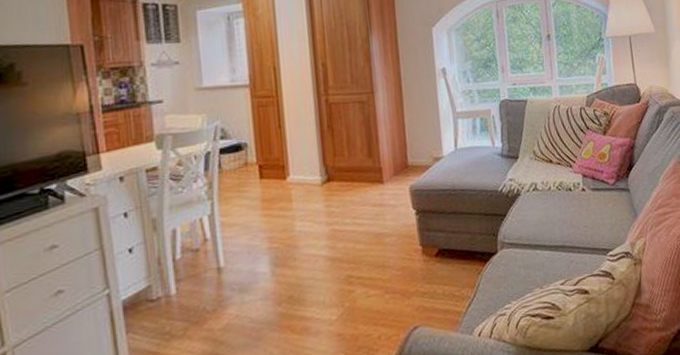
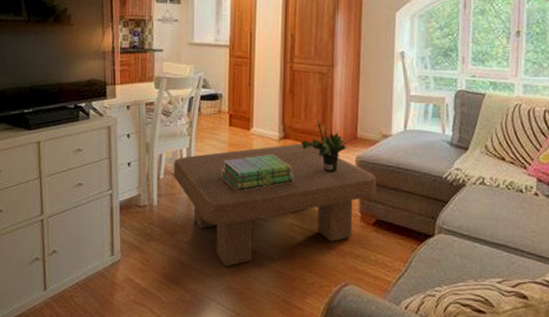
coffee table: none [192,184,436,346] -> present [173,144,377,267]
stack of books: none [256,202,345,253] -> present [221,154,294,191]
potted plant: none [347,154,400,210] -> present [301,120,348,172]

